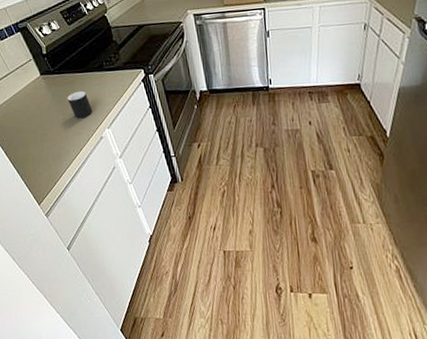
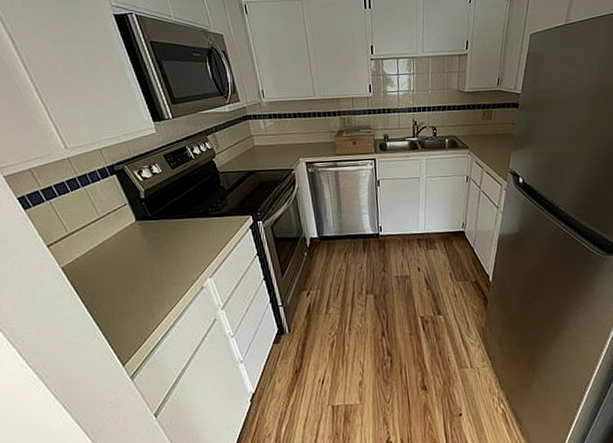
cup: present [67,90,93,119] -> none [165,237,194,268]

